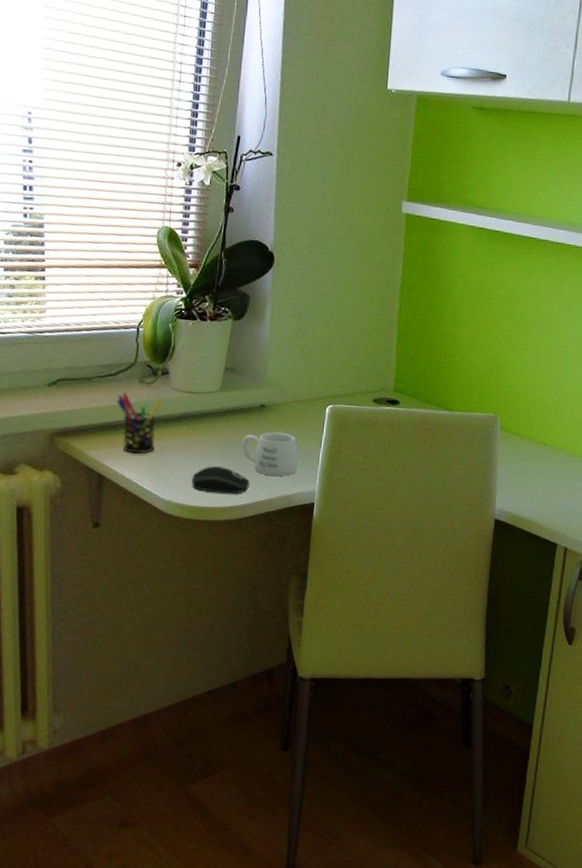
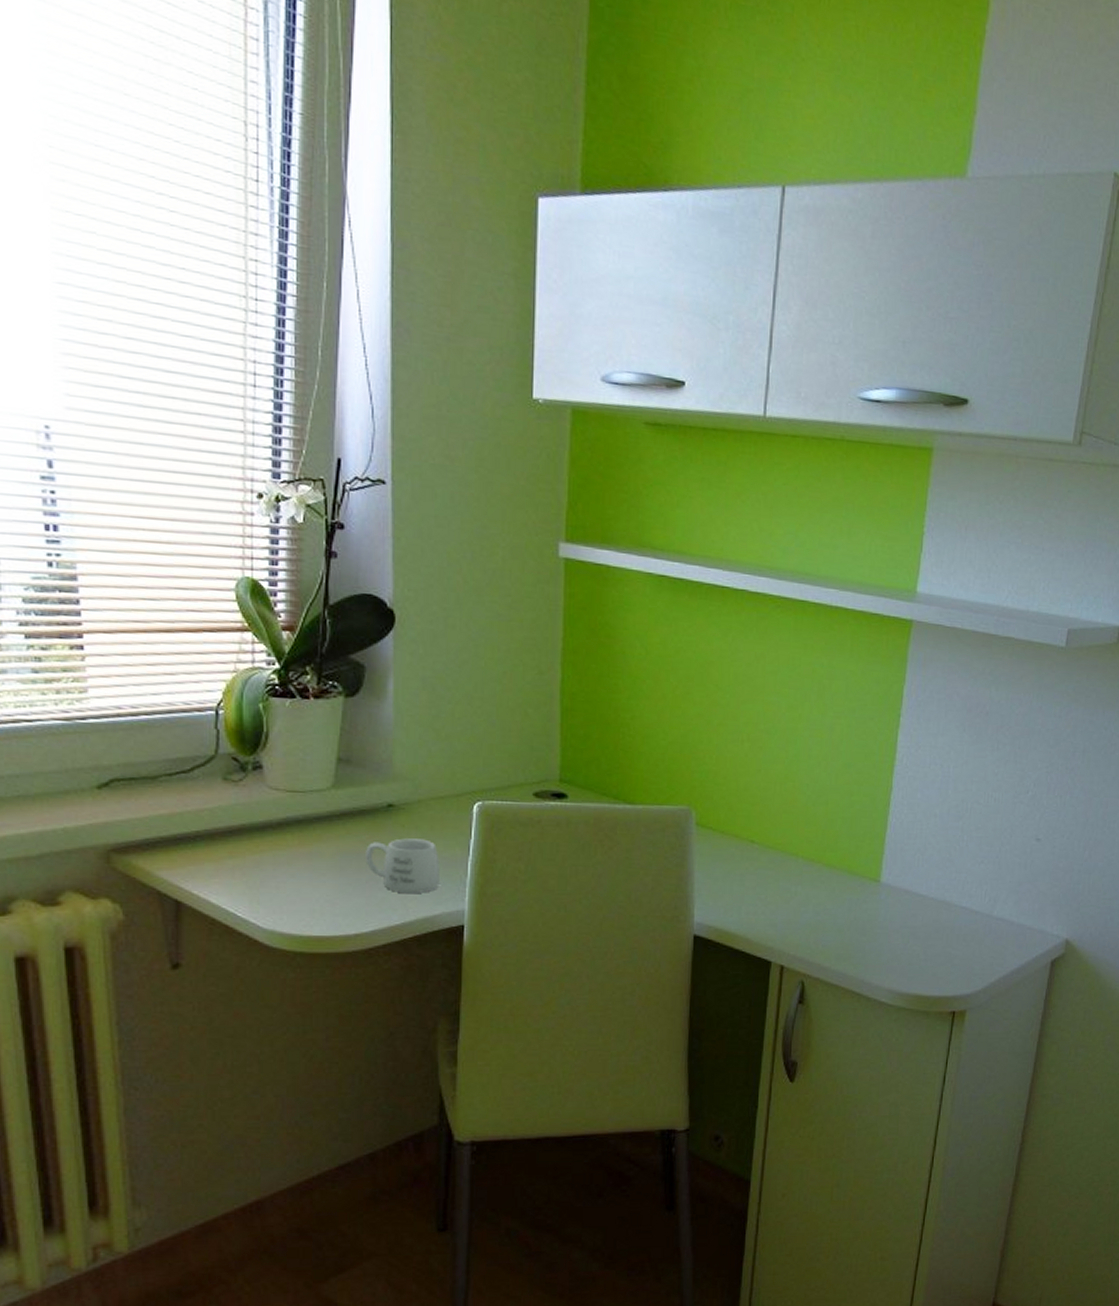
pen holder: present [116,392,162,454] -> none [192,793,256,872]
computer mouse: present [191,466,250,494] -> none [301,884,378,918]

